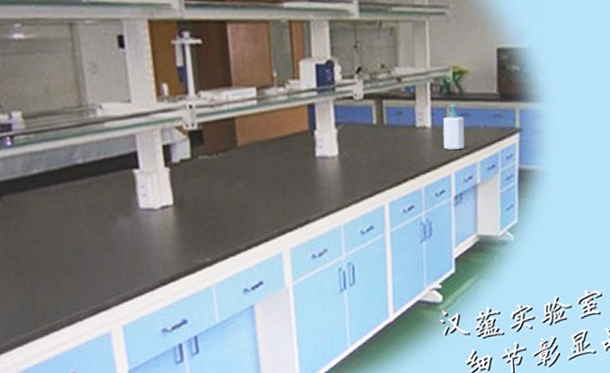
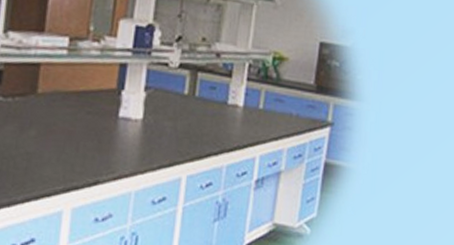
soap bottle: present [442,104,465,150] -> none [253,87,277,133]

